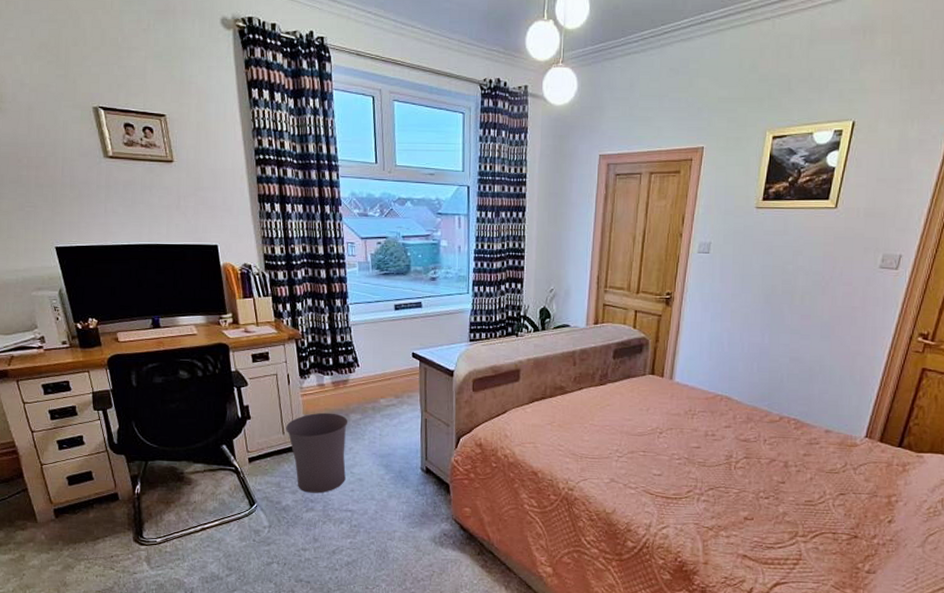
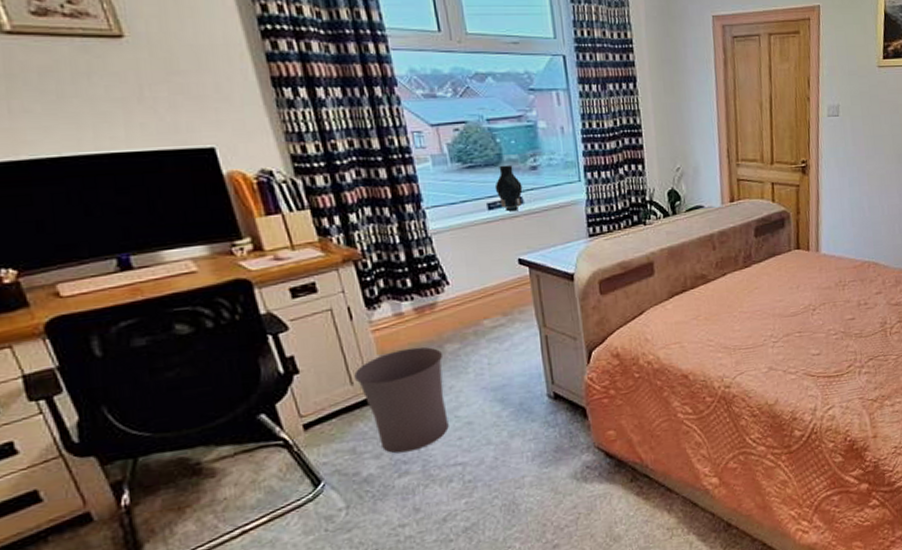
vase: none [401,274,423,313] -> present [494,164,523,211]

